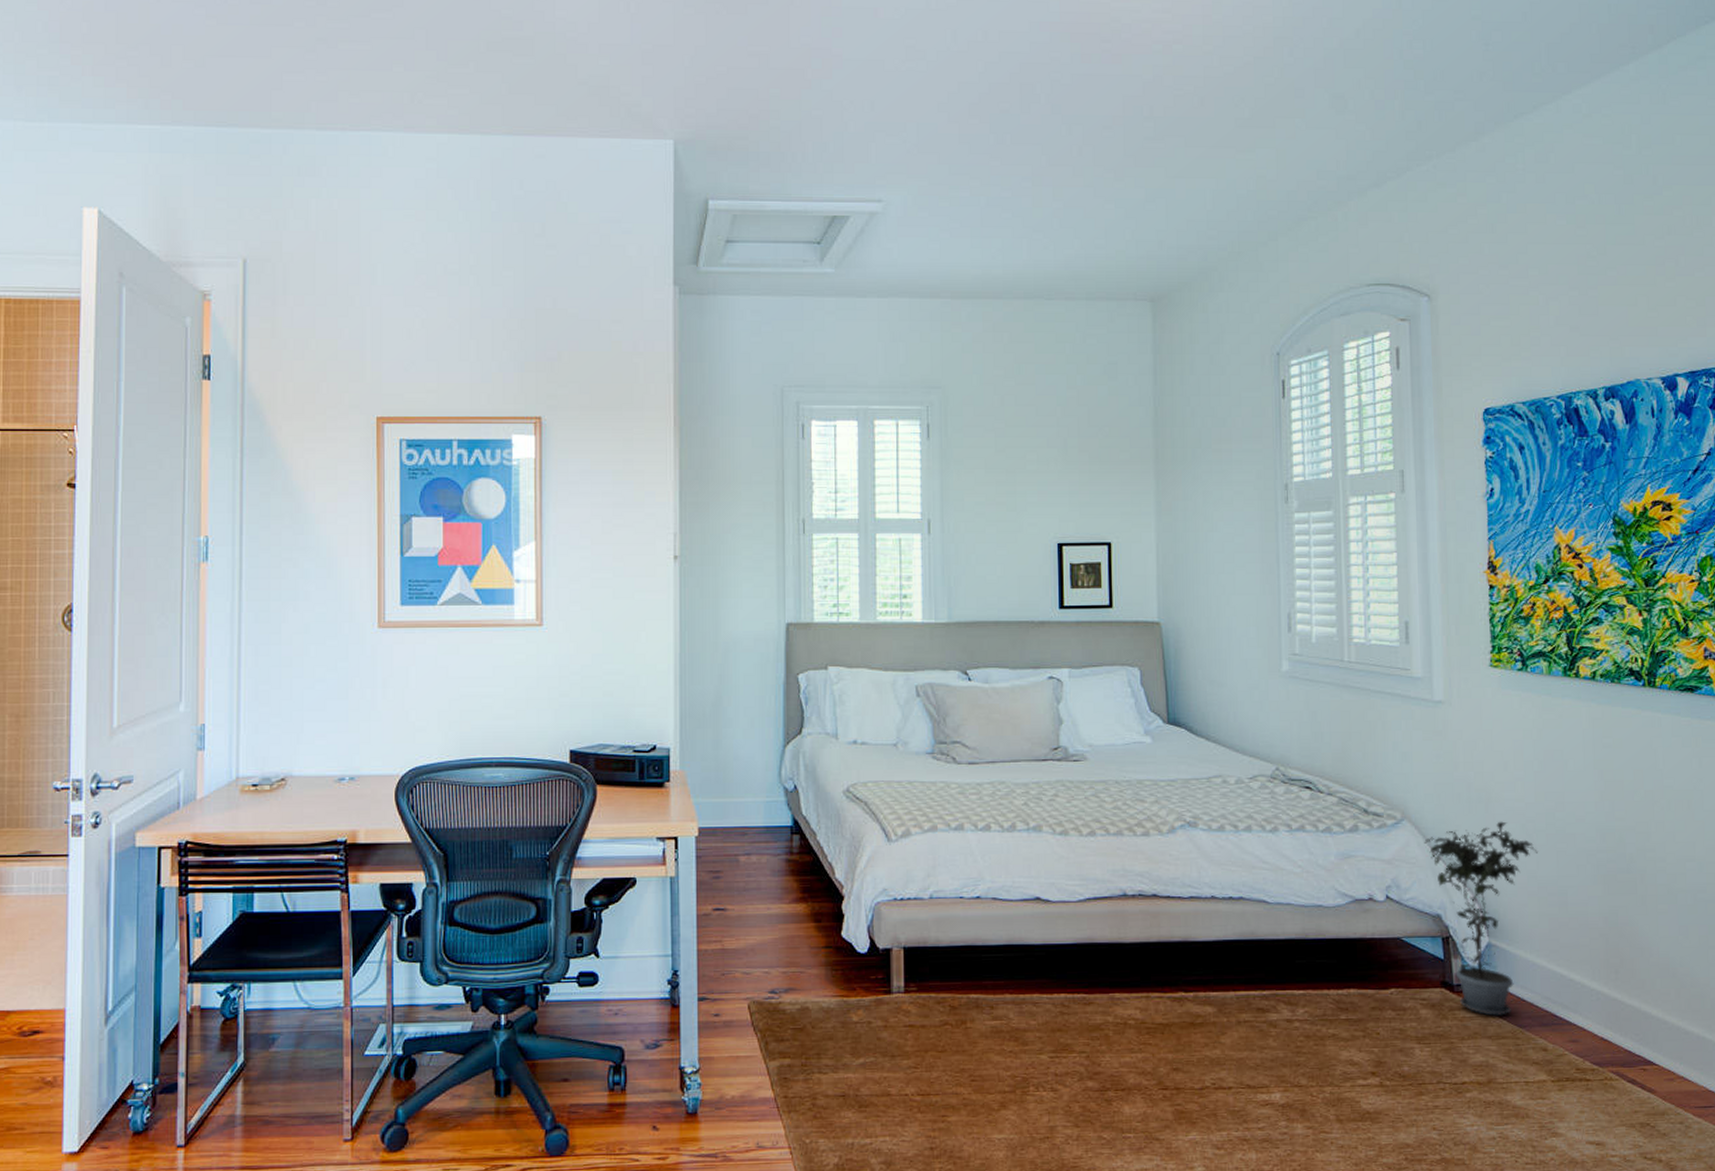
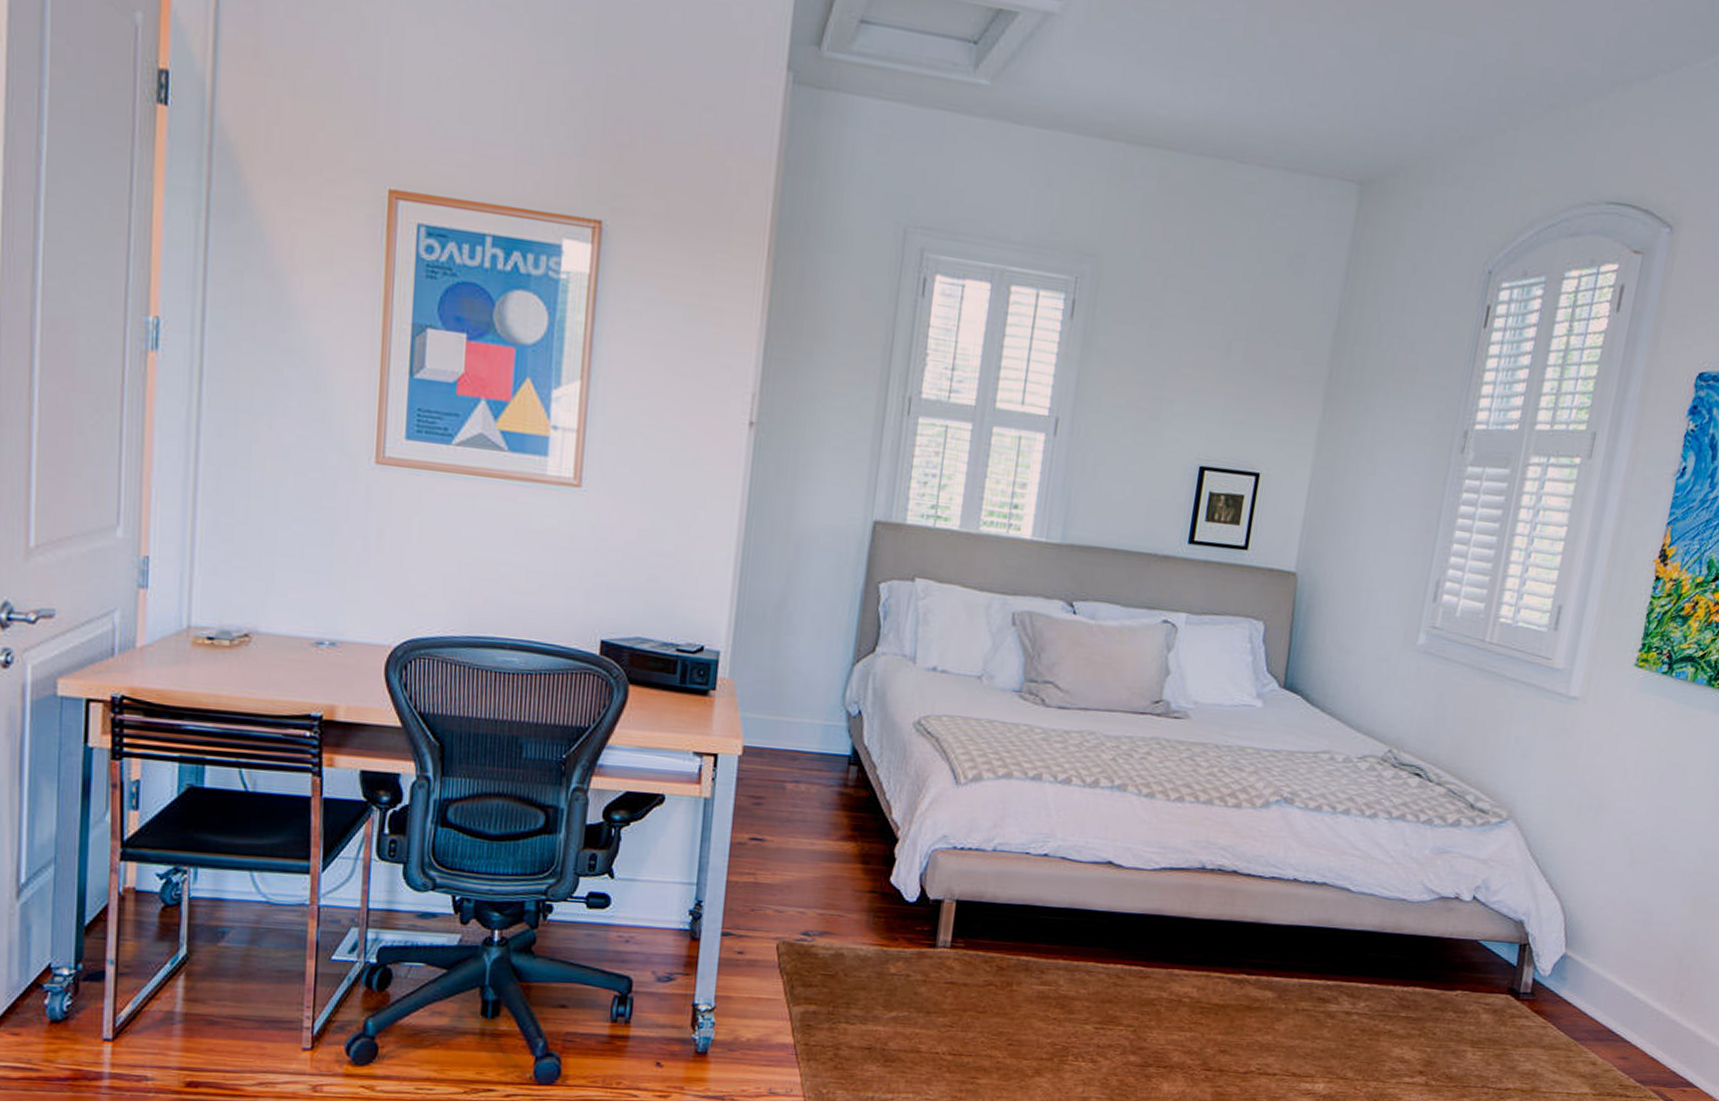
potted plant: present [1424,821,1539,1016] -> none [1522,831,1637,1027]

